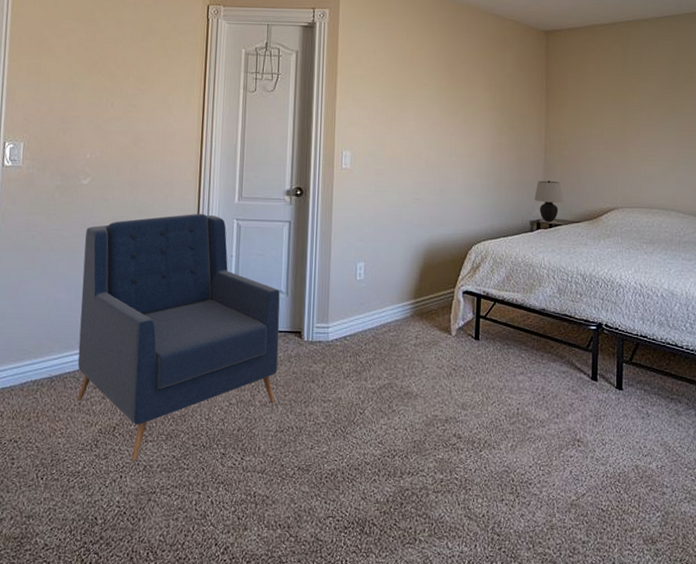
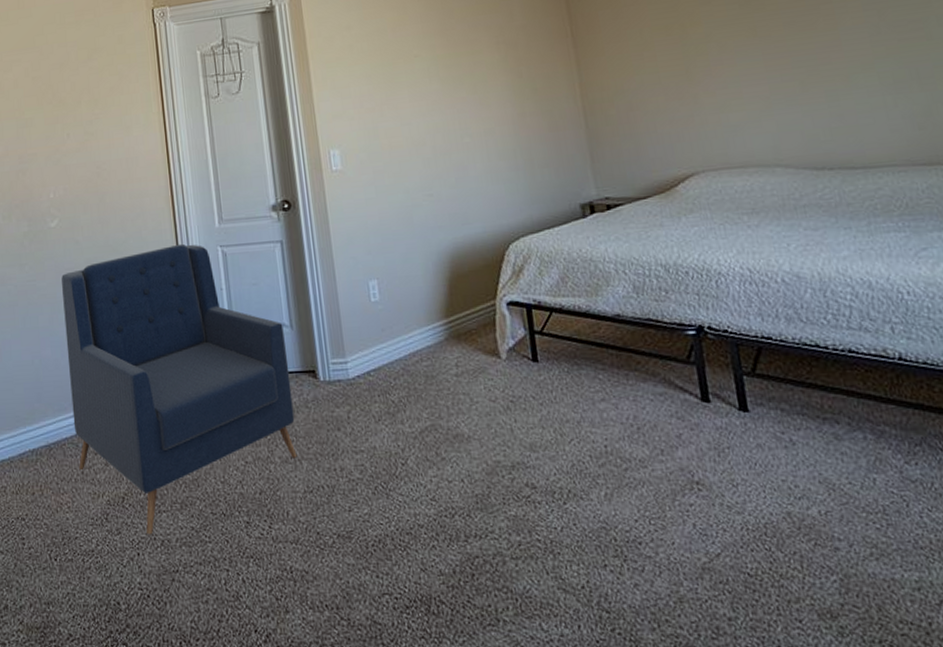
table lamp: present [535,180,563,222] -> none [580,149,620,203]

